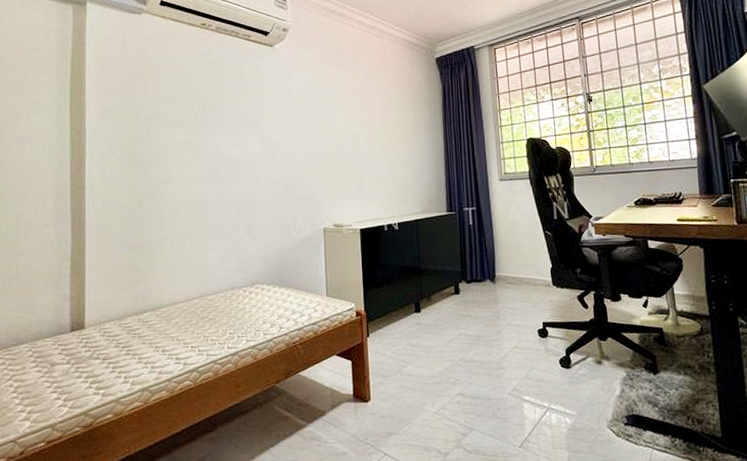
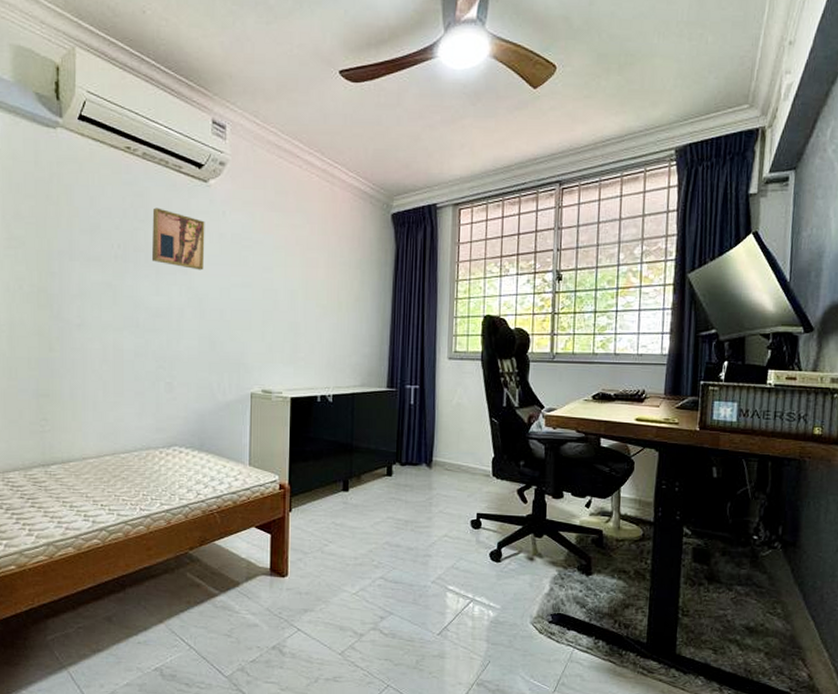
wall art: none [227,72,274,123] -> present [151,207,205,271]

